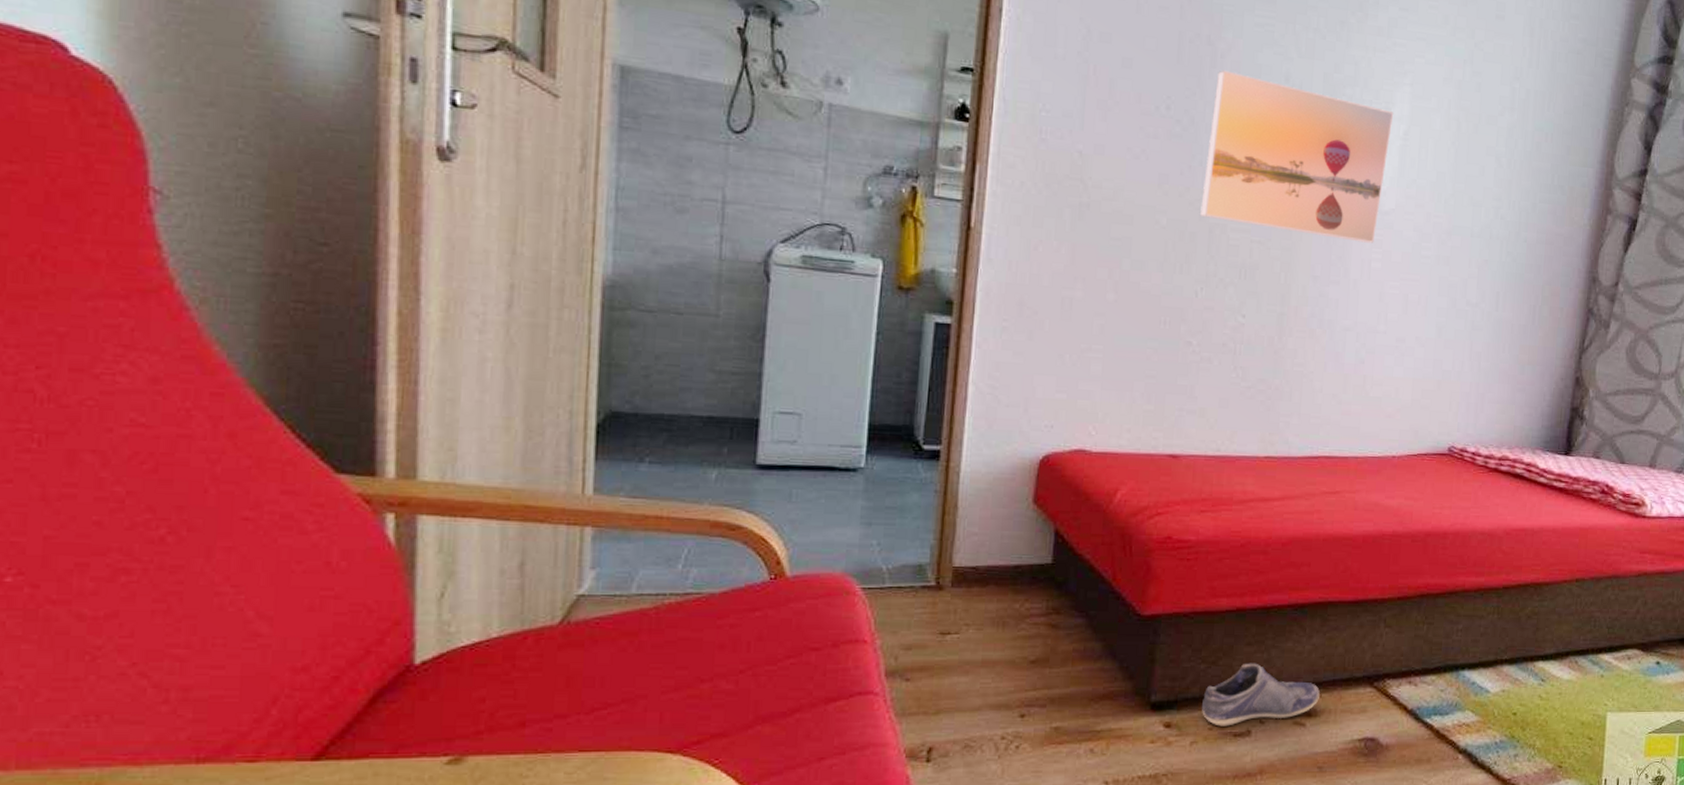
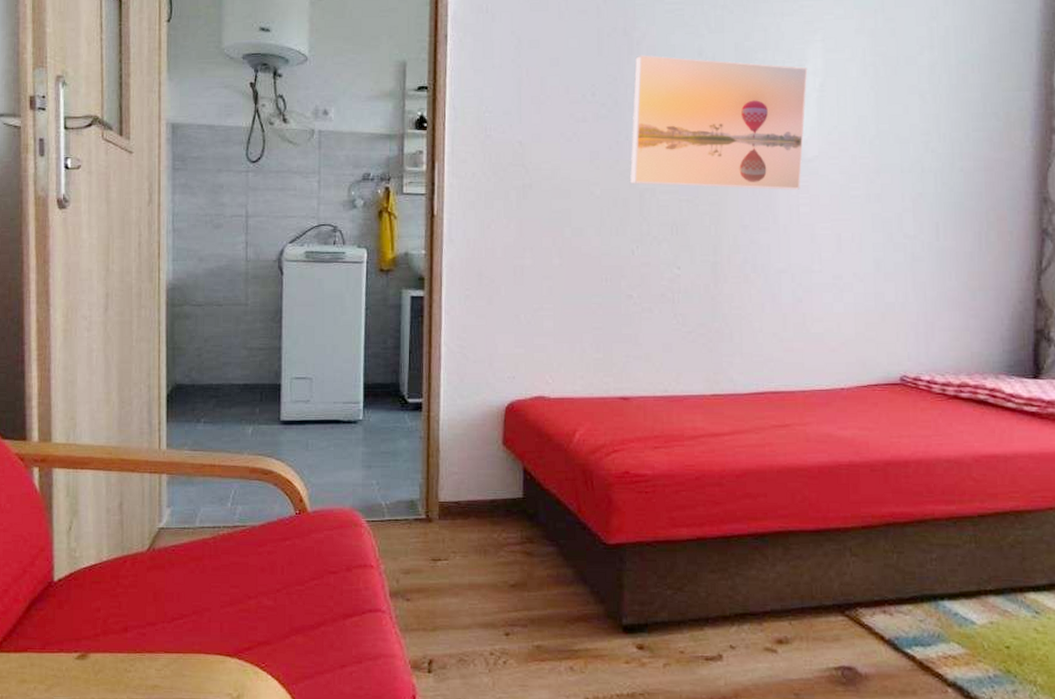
shoe: present [1202,663,1320,727] -> none [672,589,789,650]

